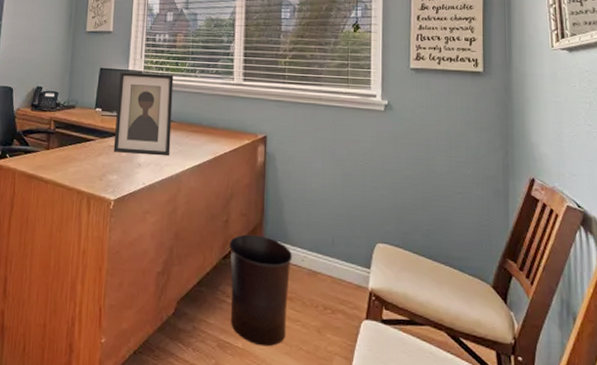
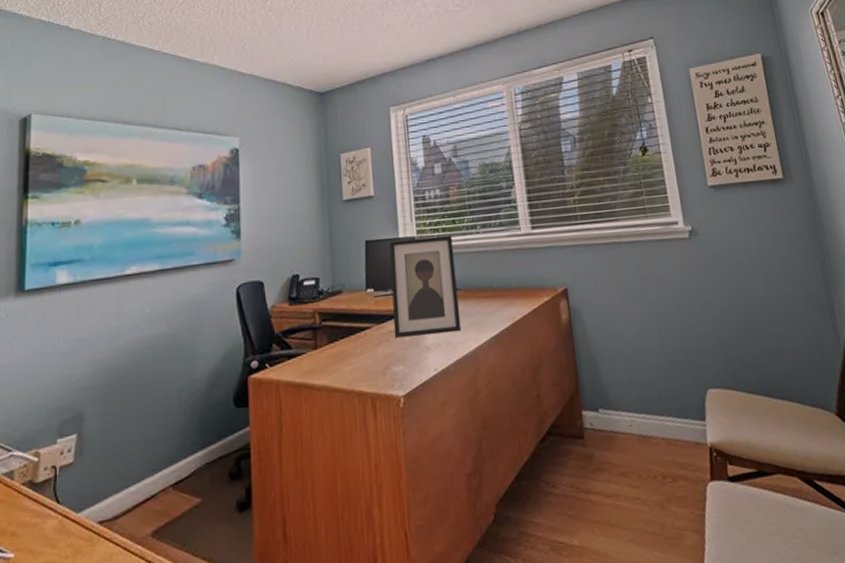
waste bin: present [230,234,293,347] -> none [545,405,626,539]

